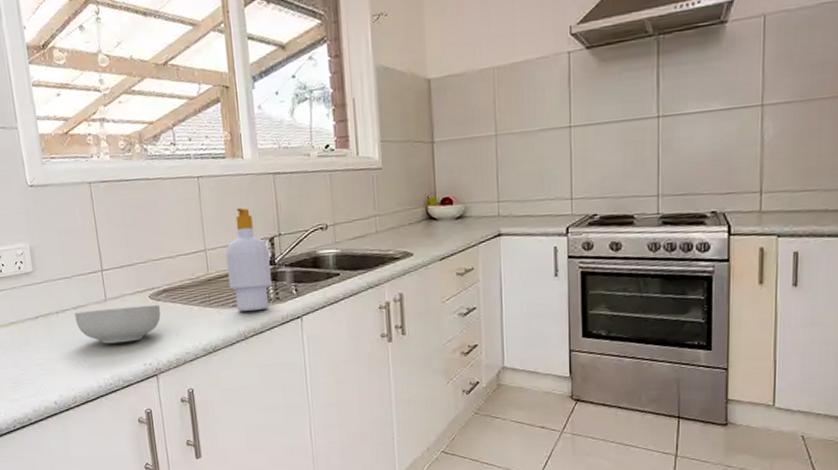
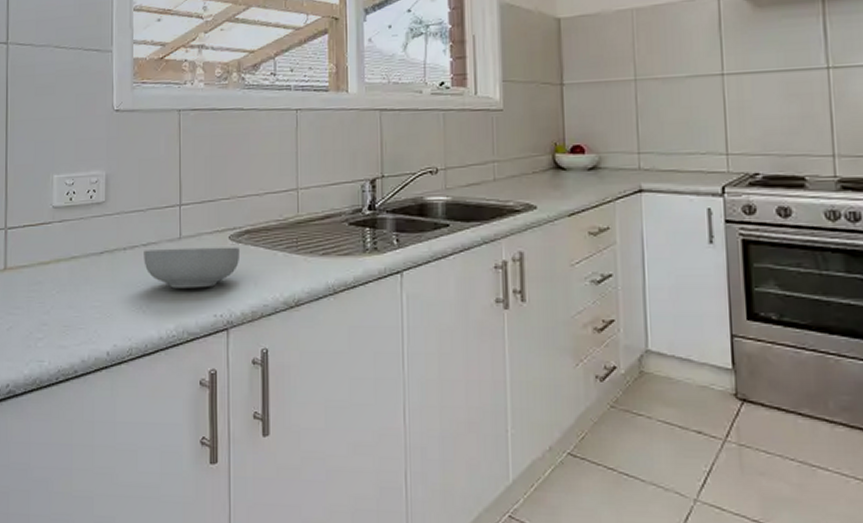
soap bottle: present [226,208,272,312] -> none [320,145,369,262]

